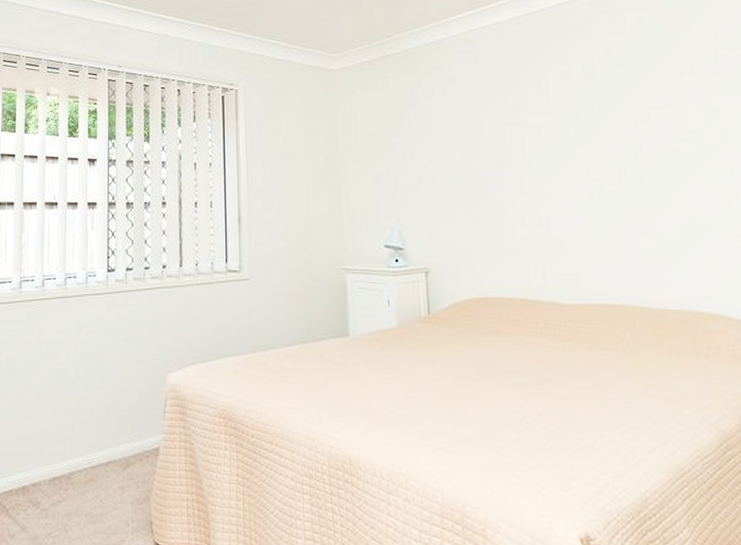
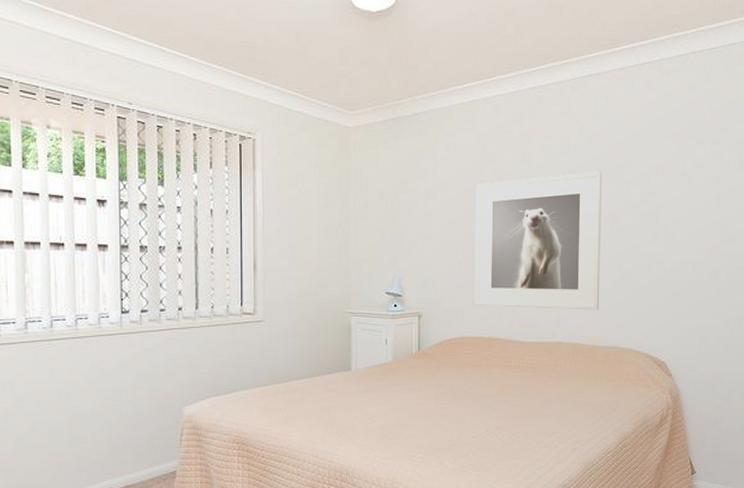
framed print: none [483,95,663,264] -> present [475,171,602,310]

